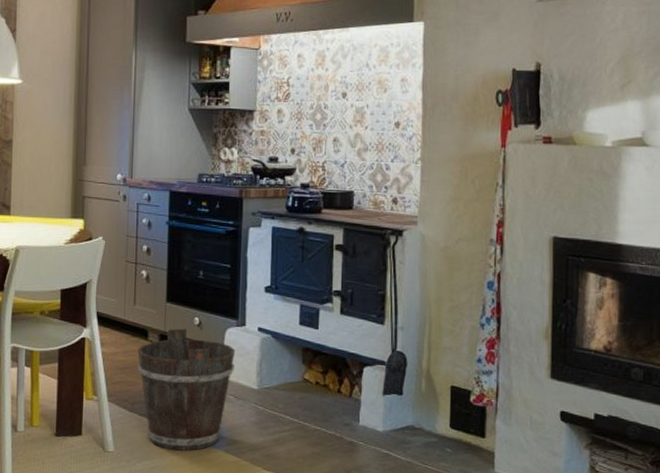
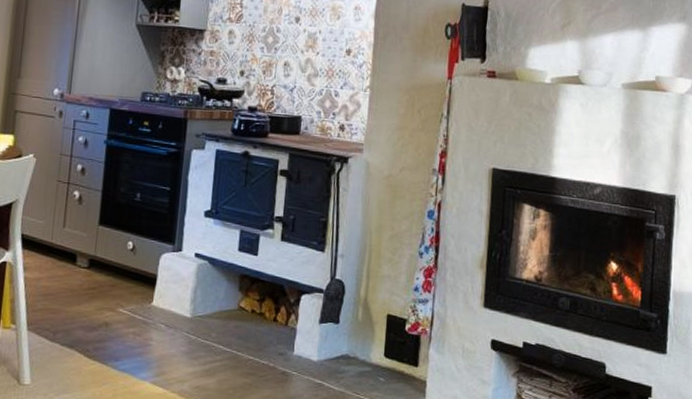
bucket: present [137,328,236,451] -> none [62,253,170,383]

